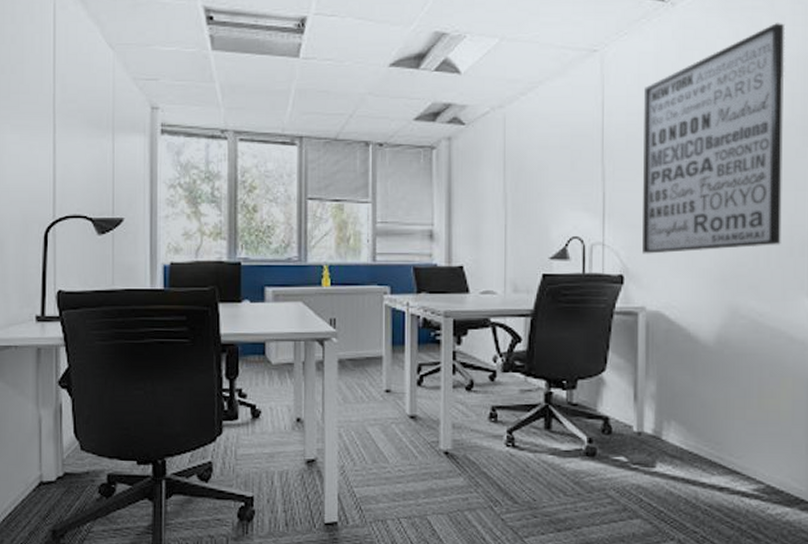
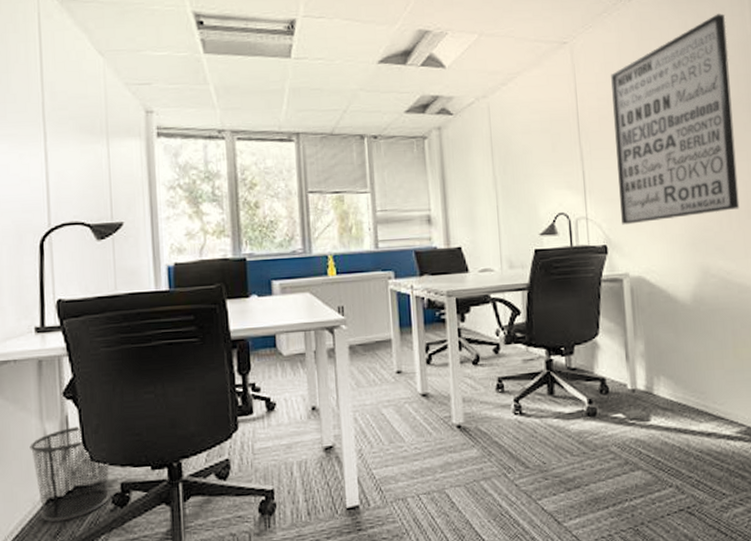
waste bin: none [25,415,97,505] -> present [29,426,110,522]

